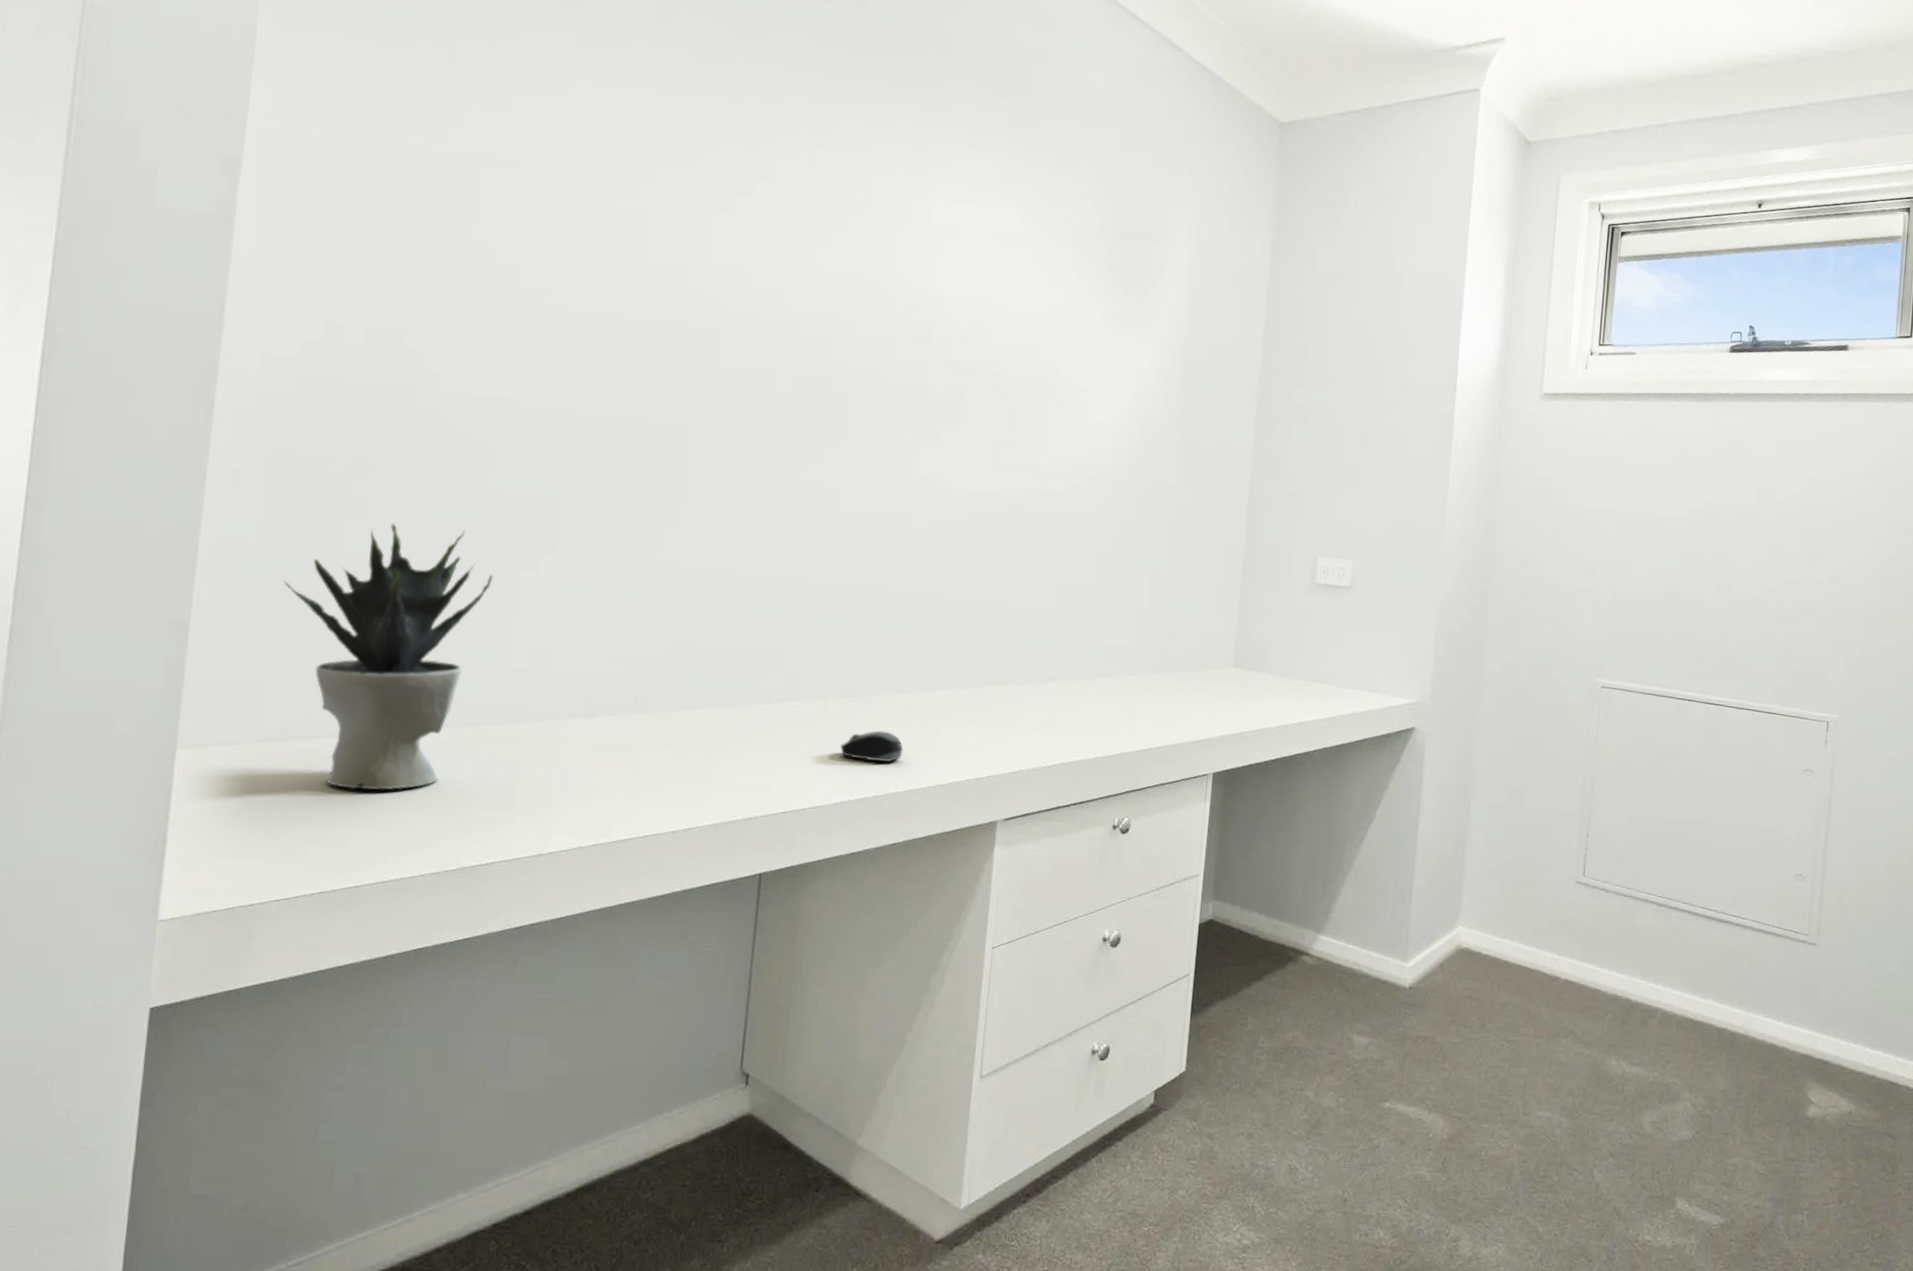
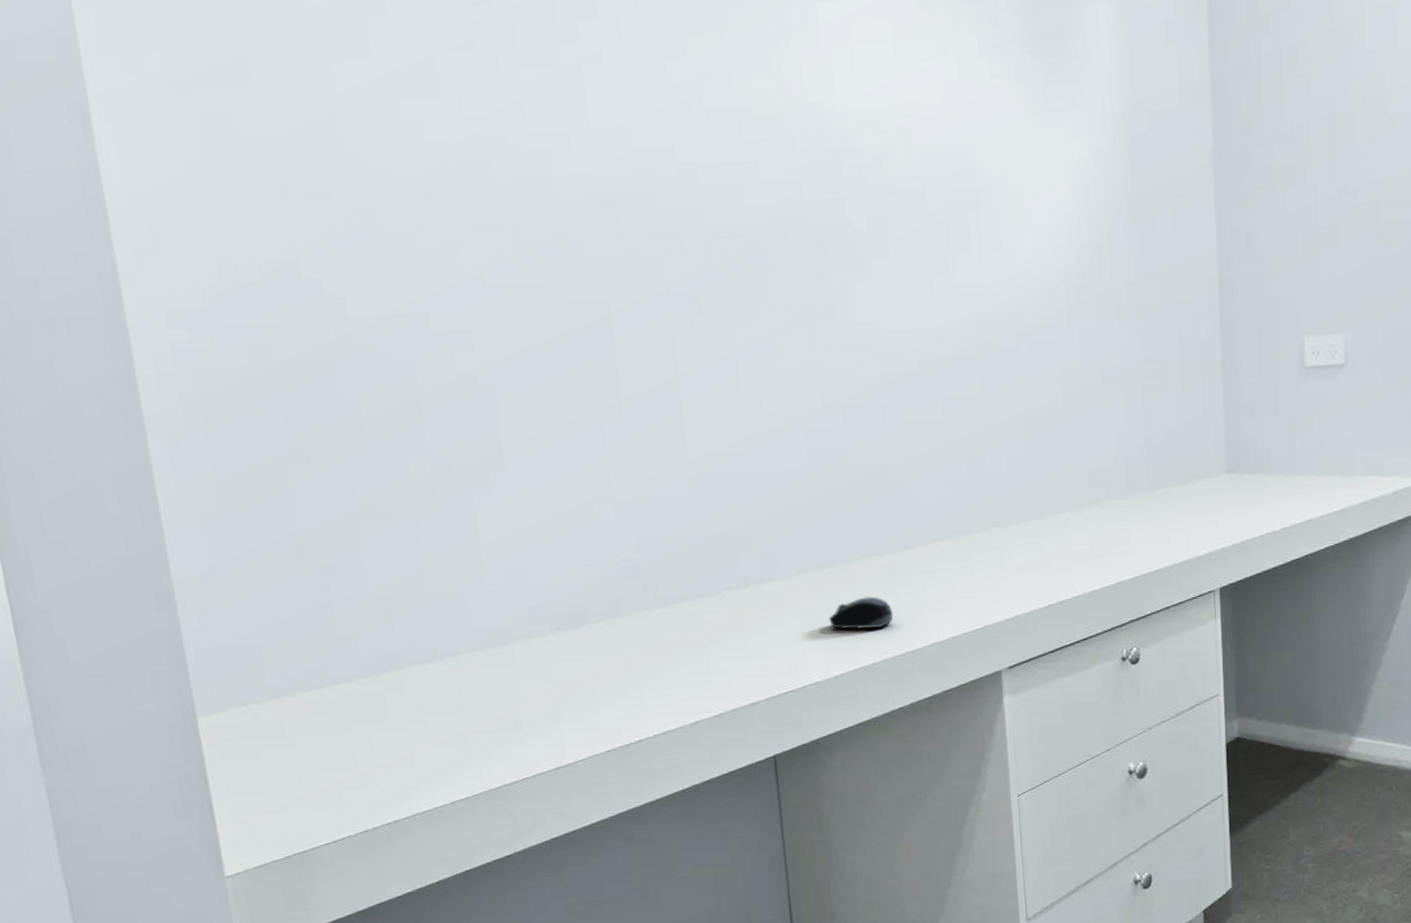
potted plant: present [283,523,493,791] -> none [249,458,449,732]

